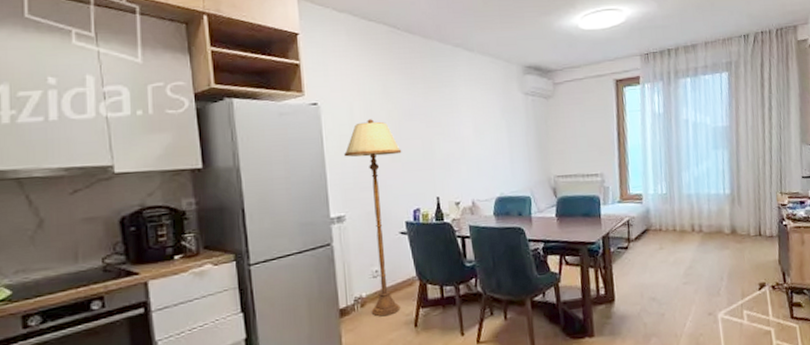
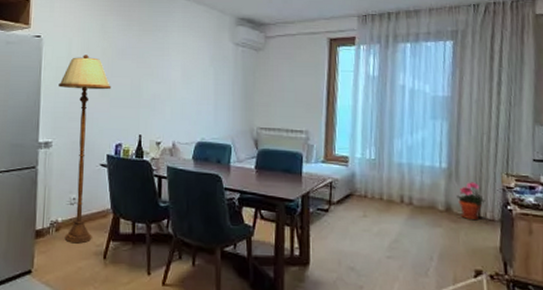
potted plant: none [740,204,764,239] -> present [456,182,486,221]

